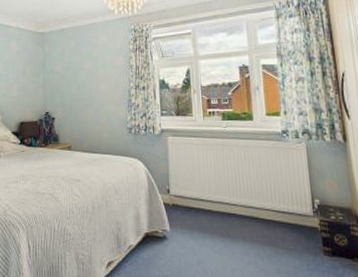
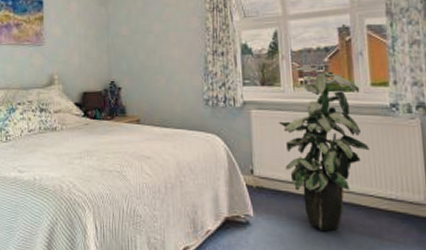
indoor plant: none [191,99,266,241] -> present [279,66,370,231]

